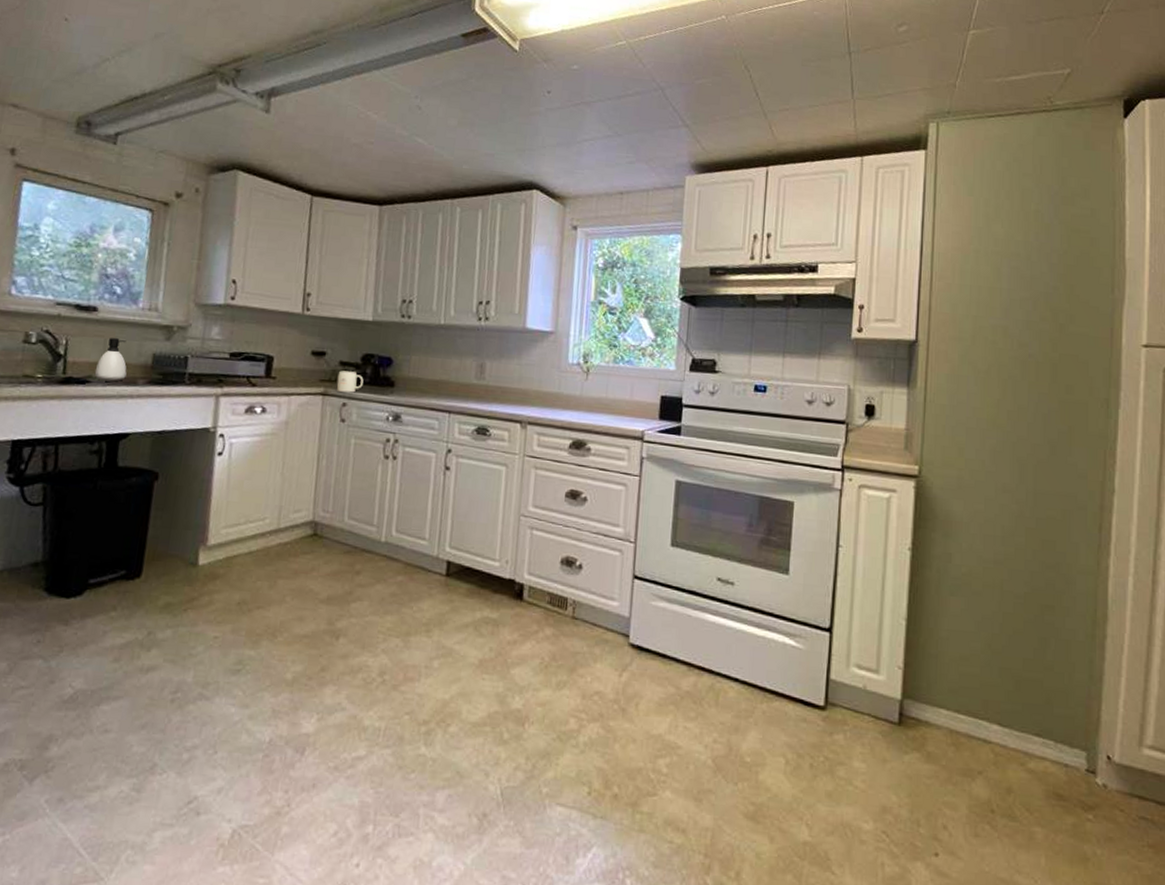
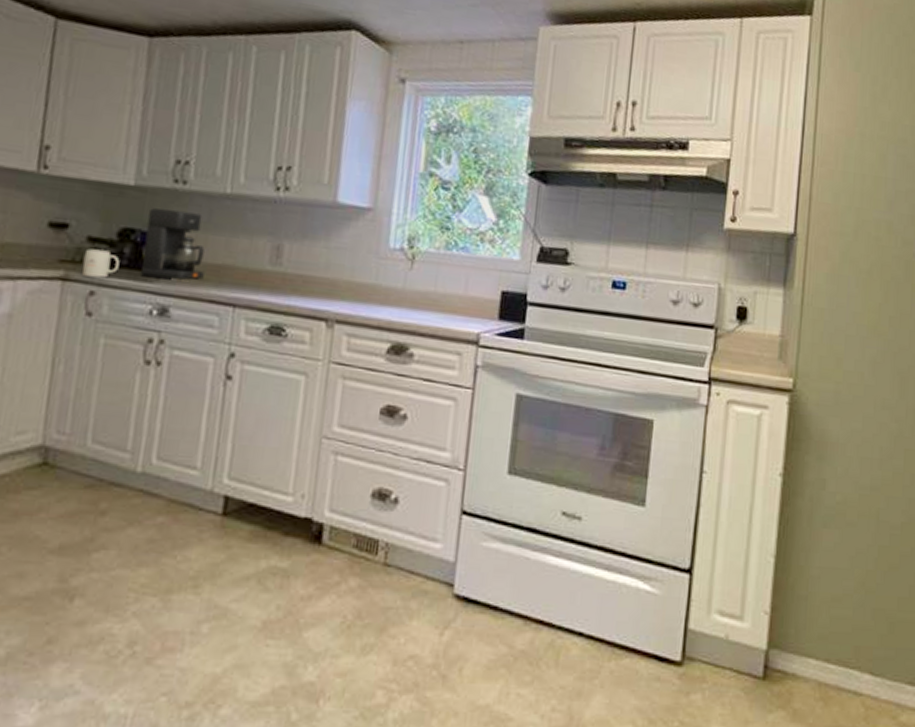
coffee maker: none [378,338,426,394] -> present [140,208,205,281]

